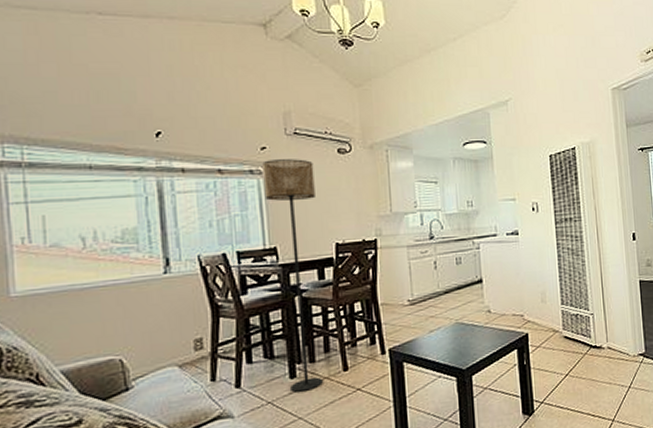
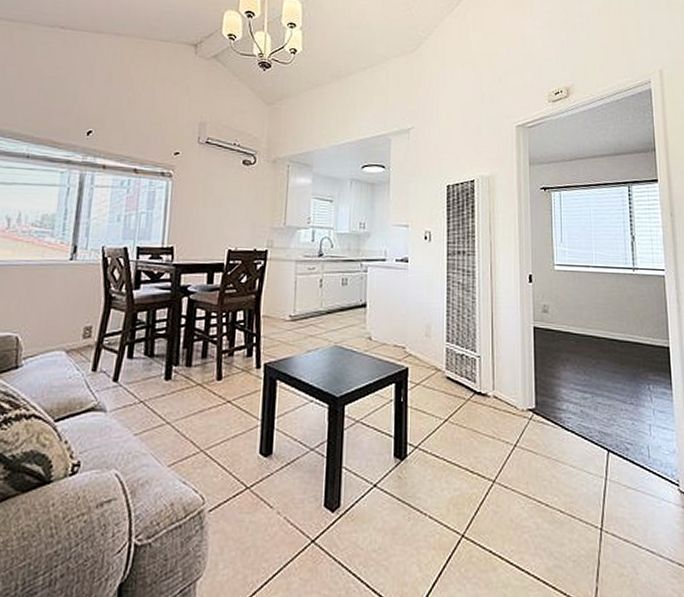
floor lamp: present [262,159,323,393] -> none [162,164,219,395]

